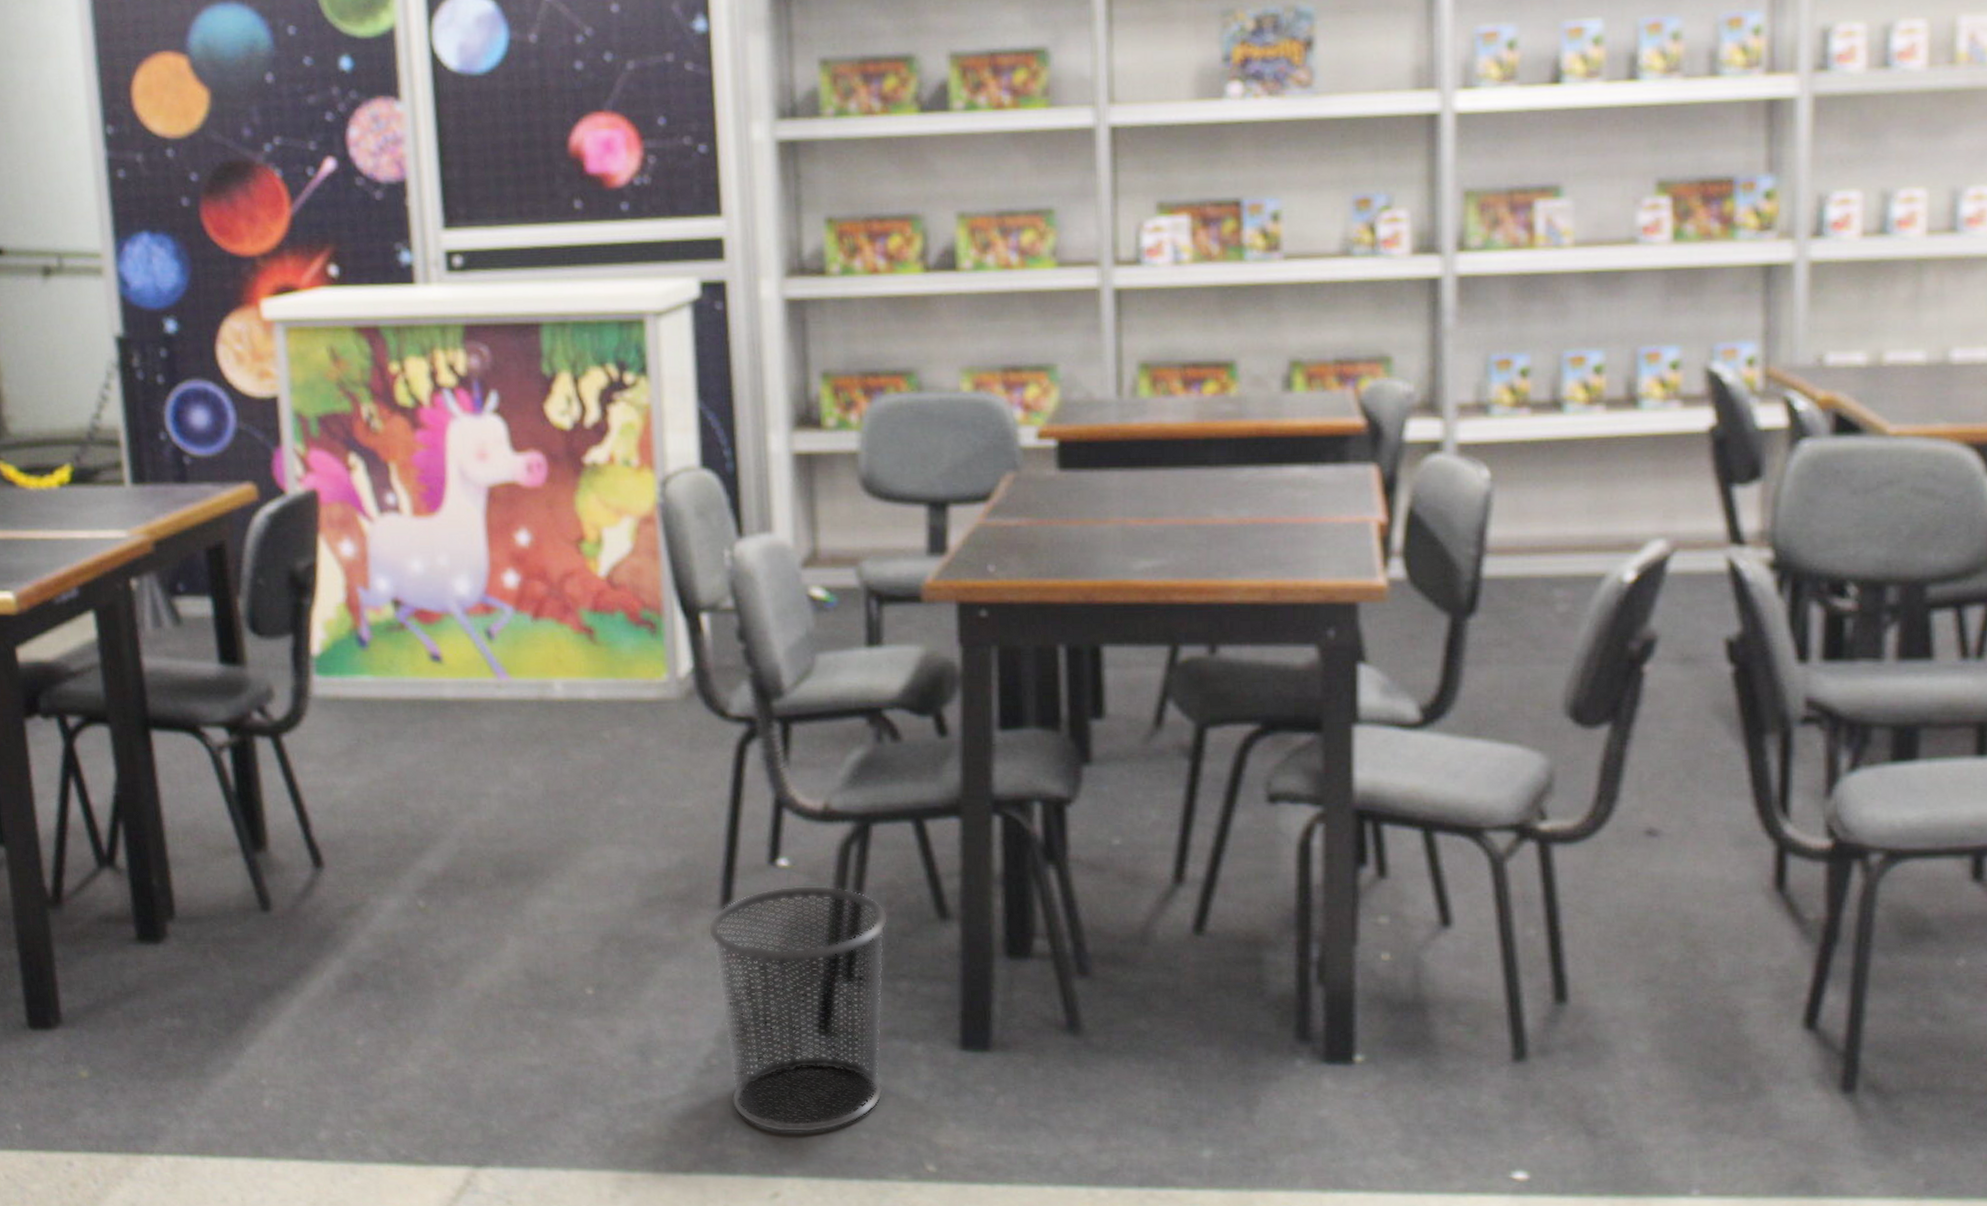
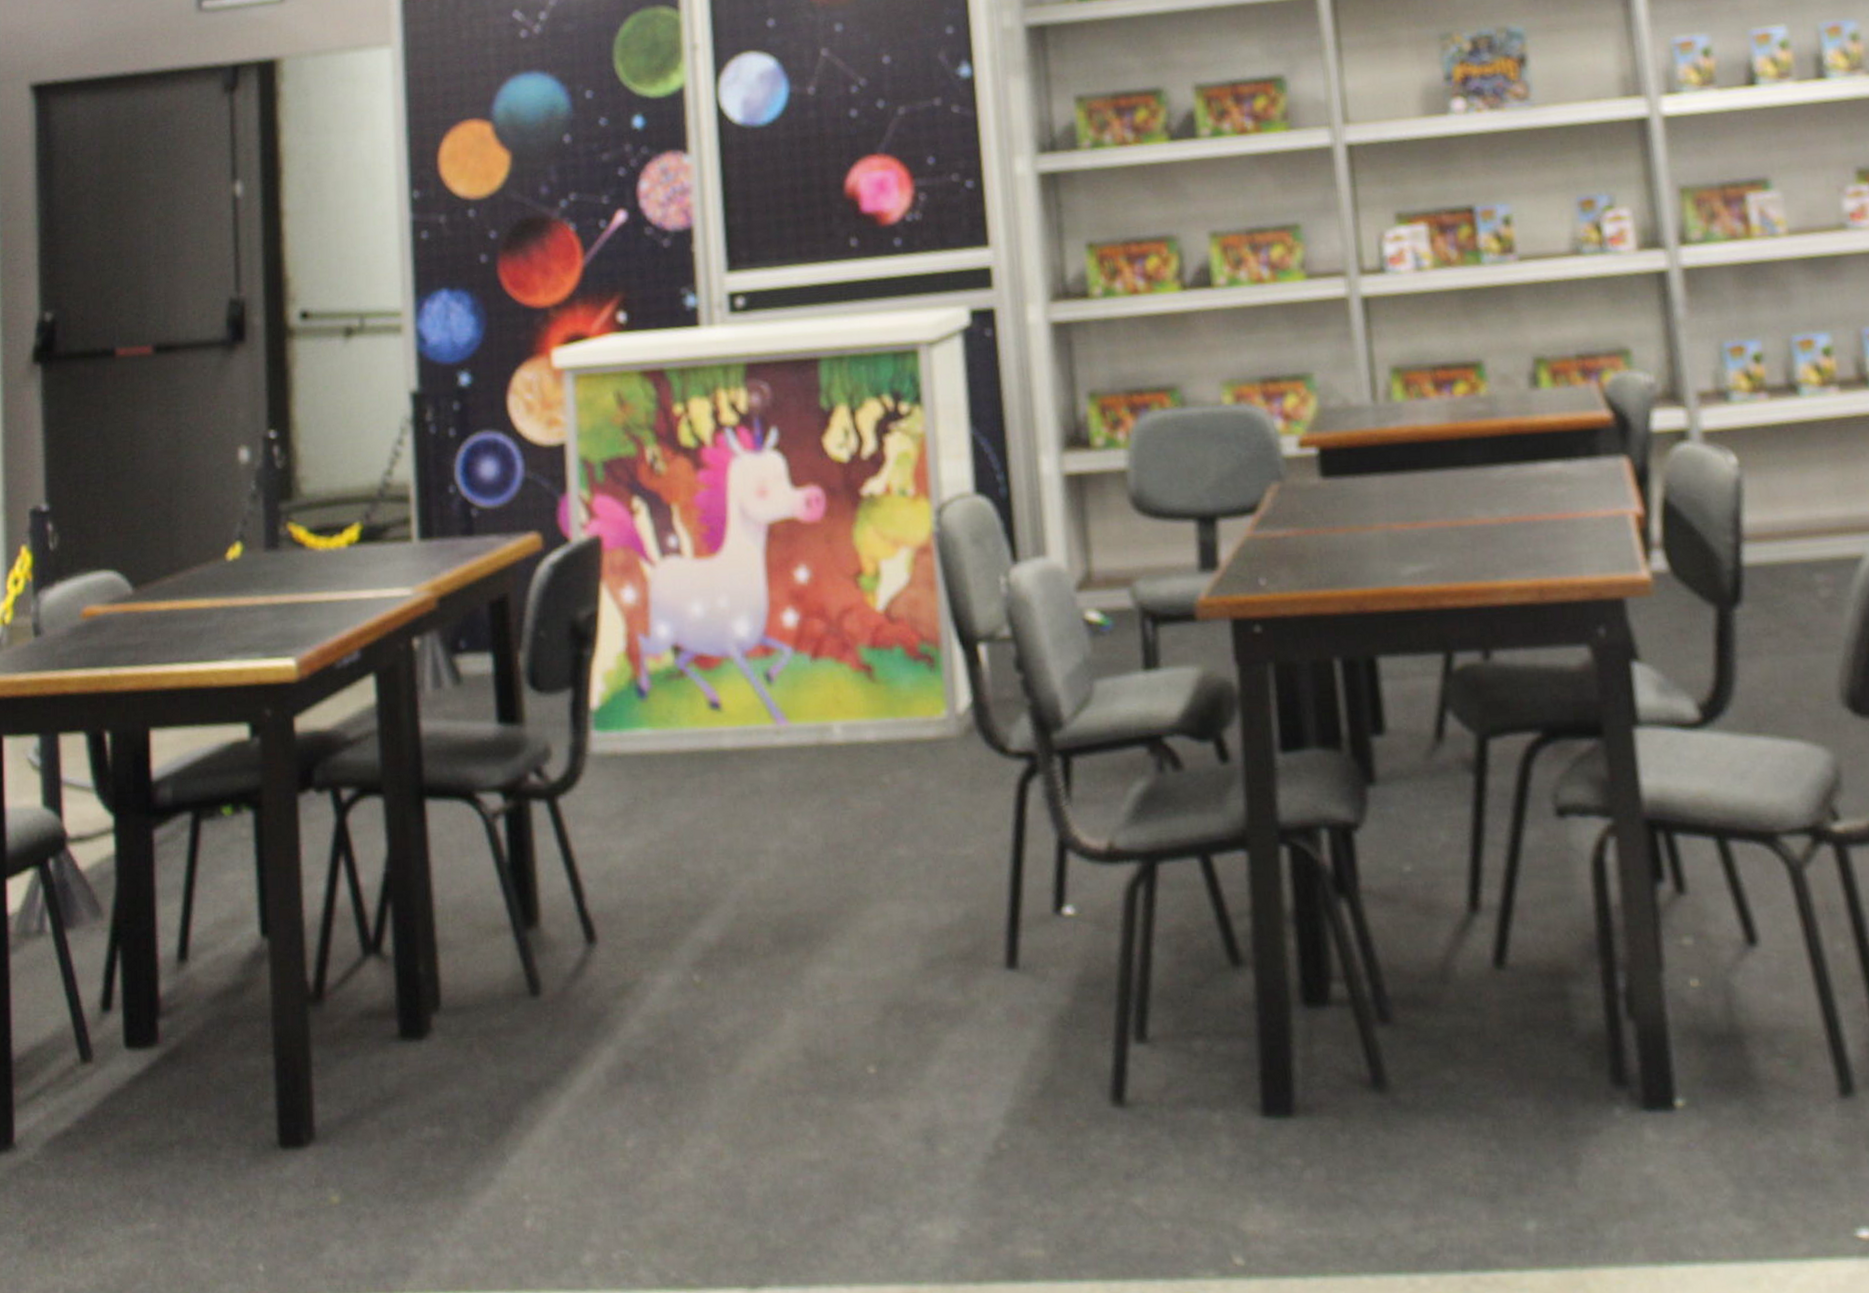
trash can: present [707,885,889,1133] -> none [993,934,1184,1228]

